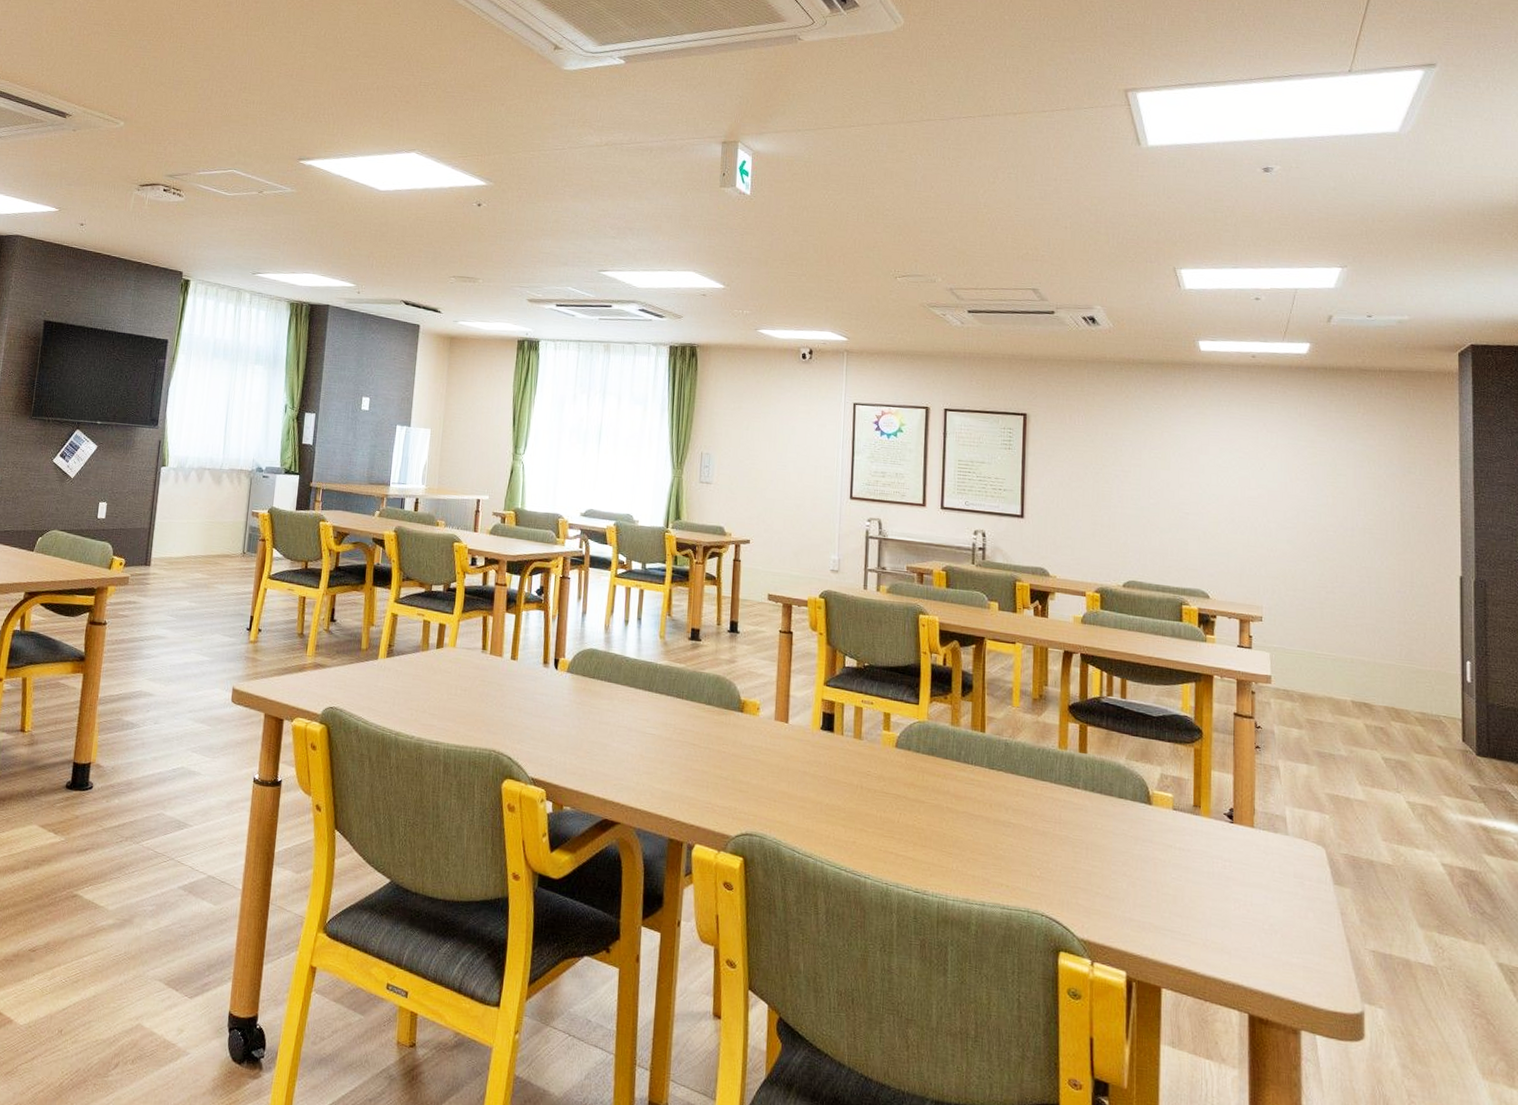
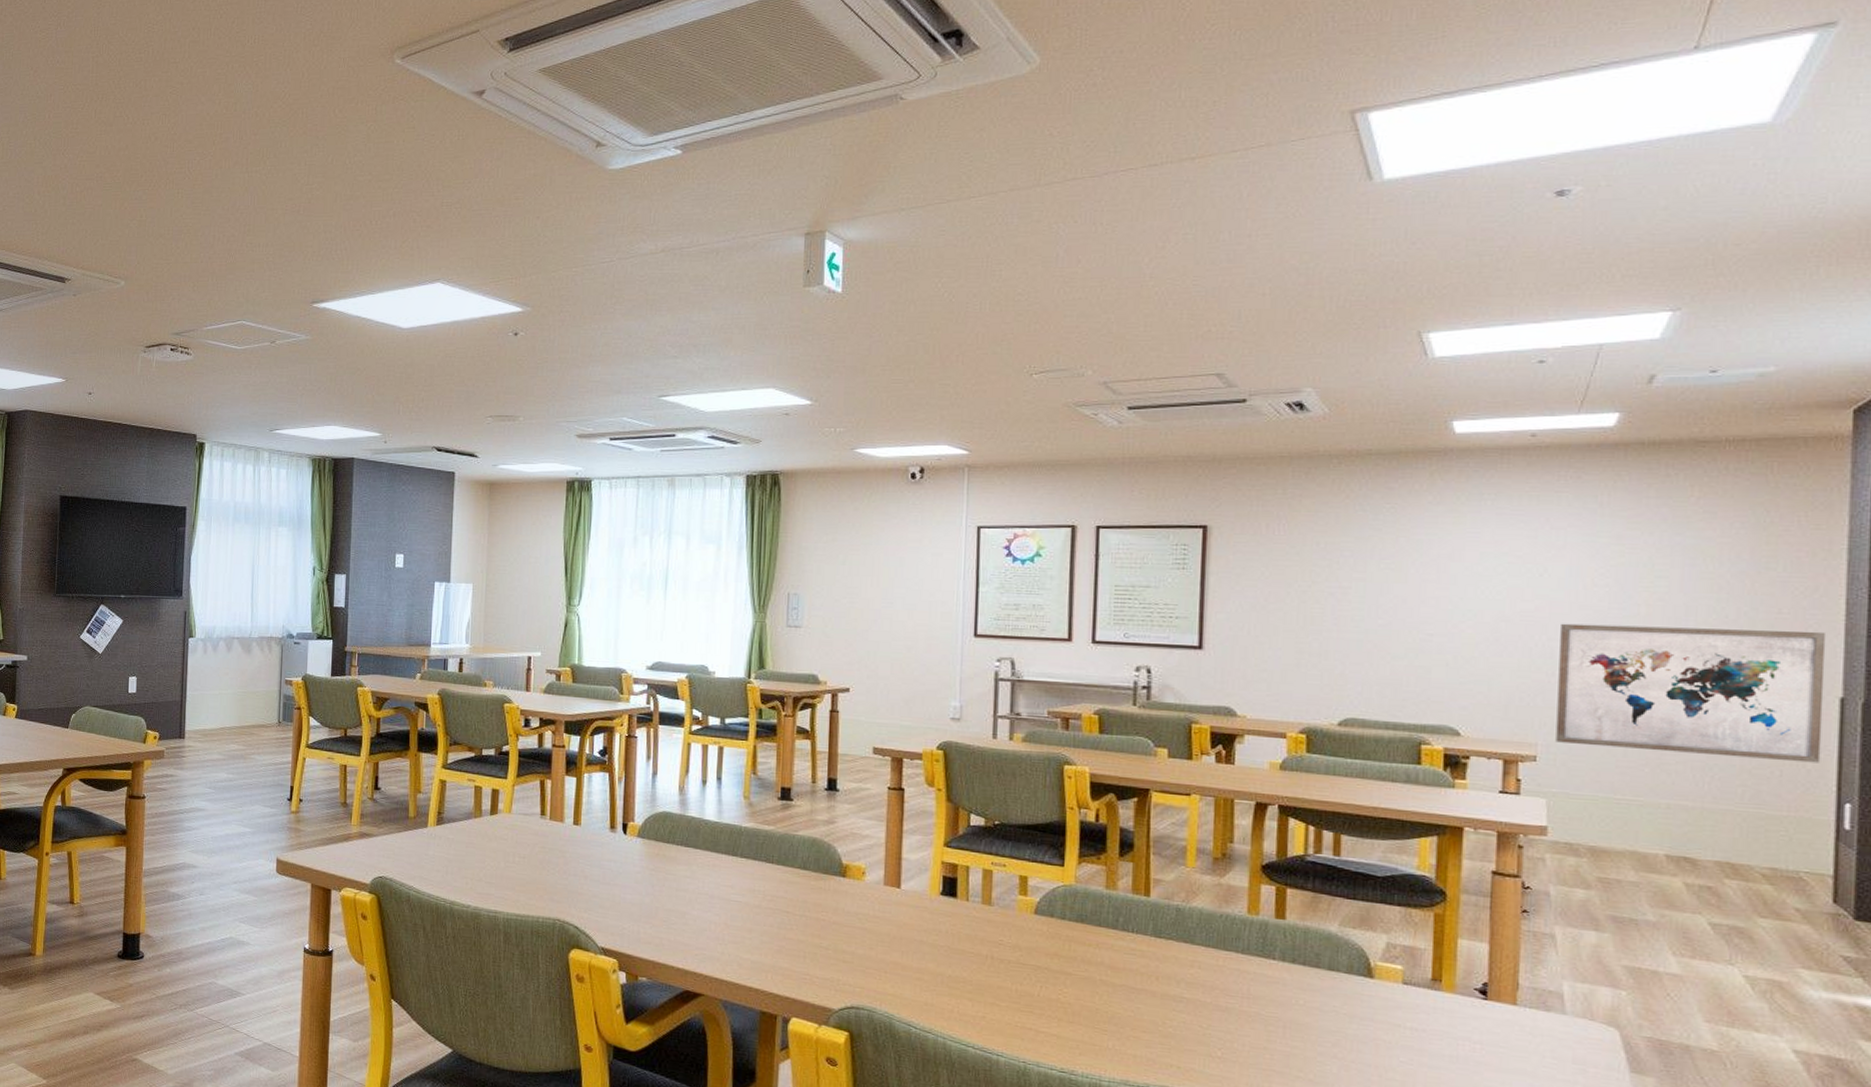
wall art: none [1275,508,1450,628] -> present [1555,623,1827,763]

